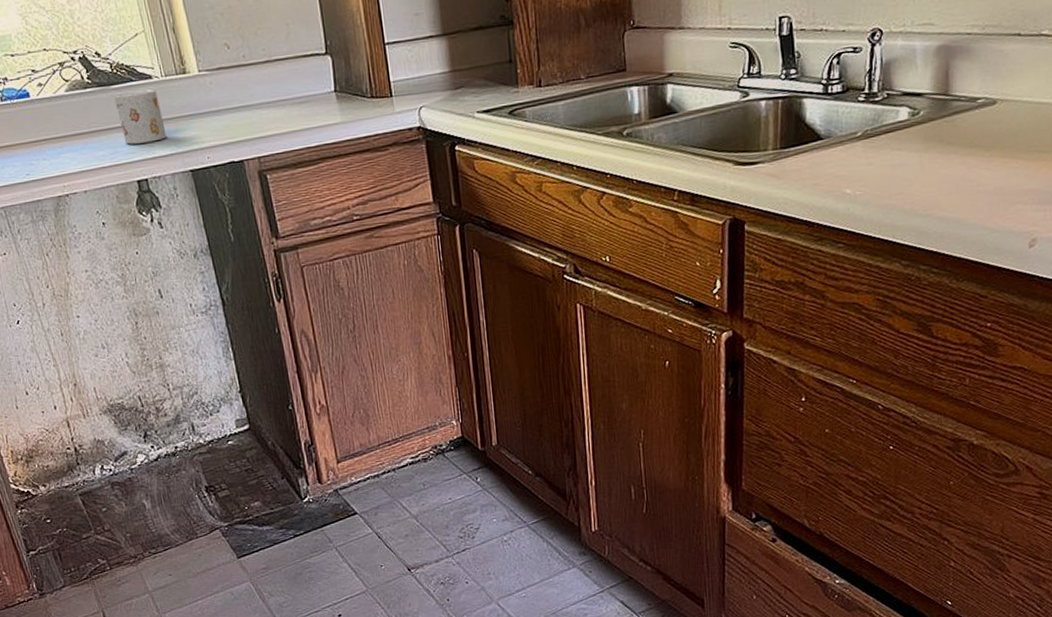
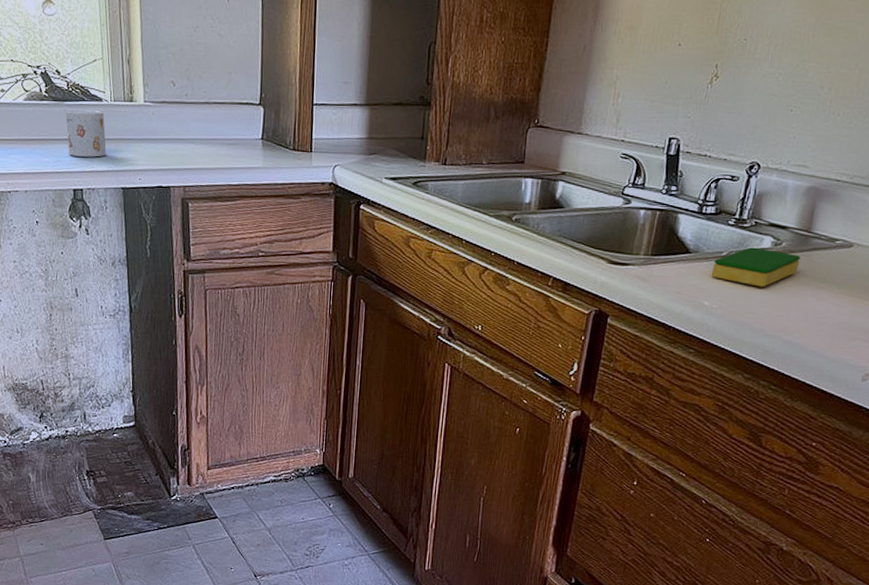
dish sponge: none [848,121,942,164] -> present [711,247,801,287]

